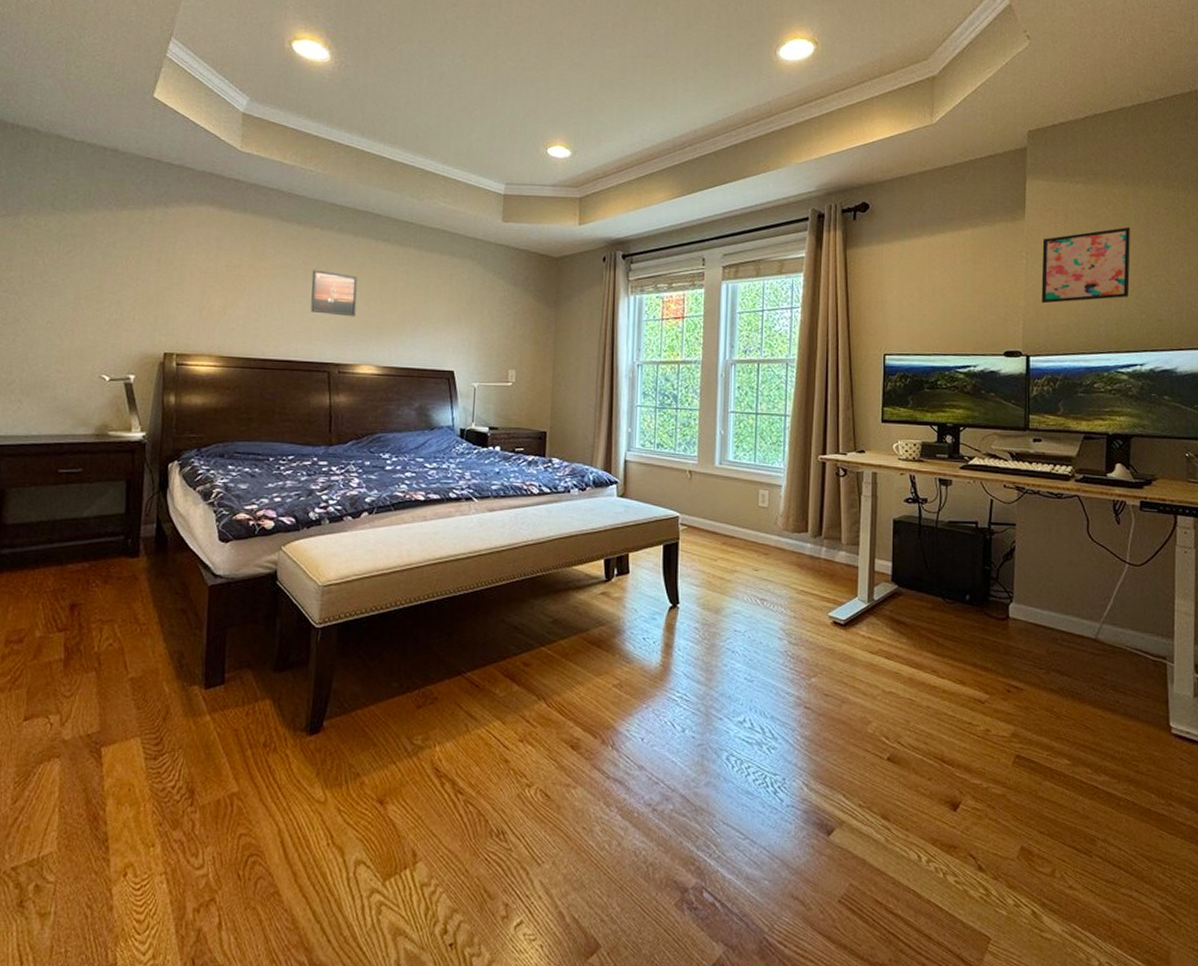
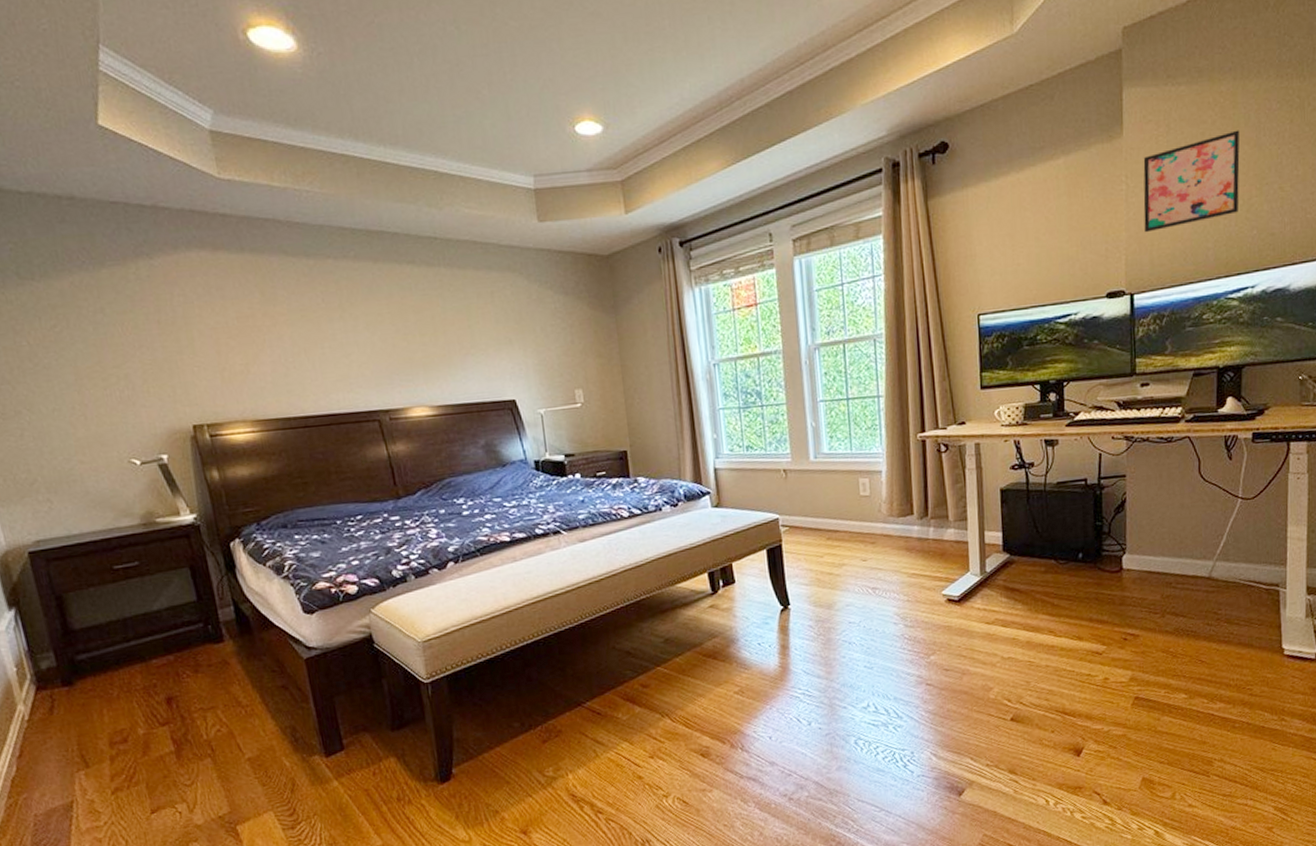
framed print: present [310,269,358,317] -> none [335,307,396,357]

